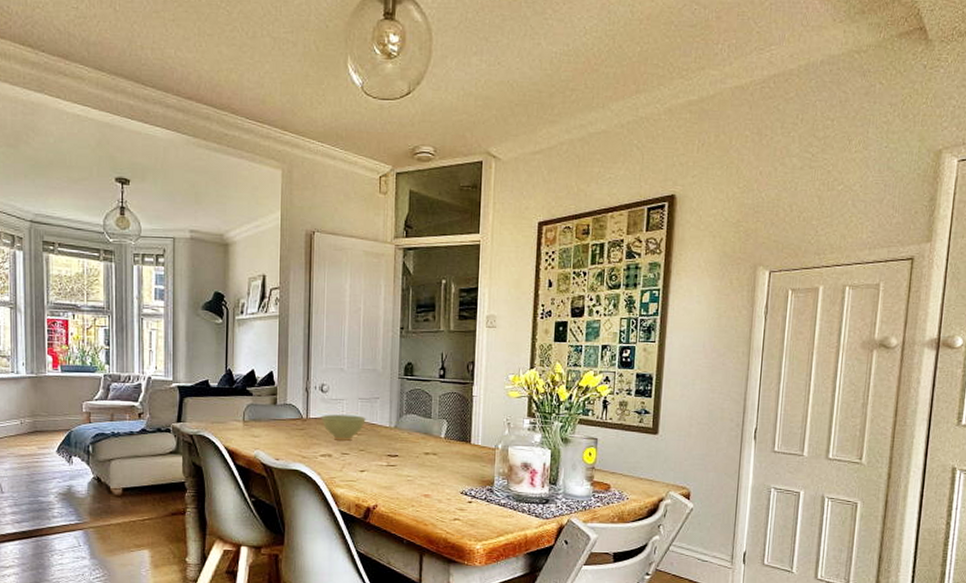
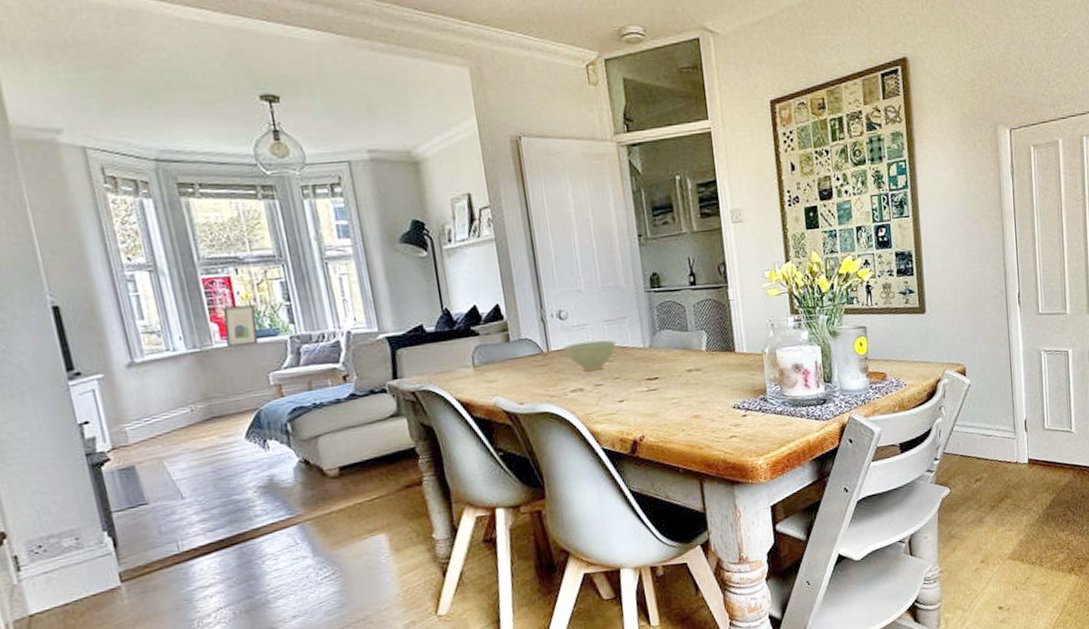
picture frame: none [55,344,83,378] -> present [222,305,259,348]

